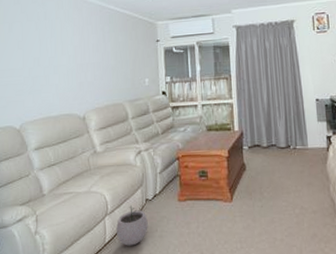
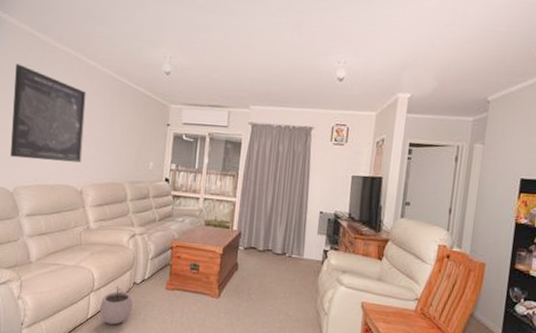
wall art: none [11,8,81,96] -> present [10,64,86,163]

